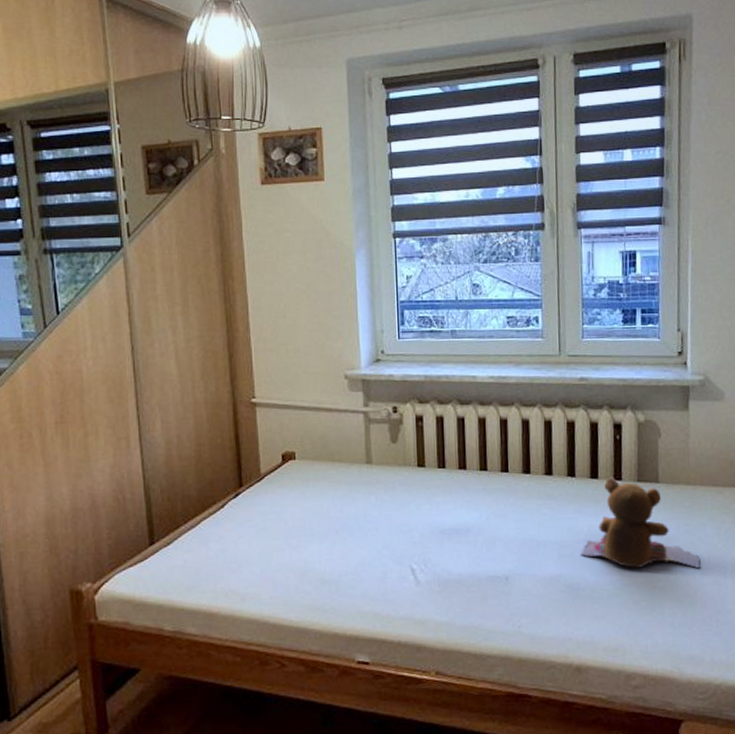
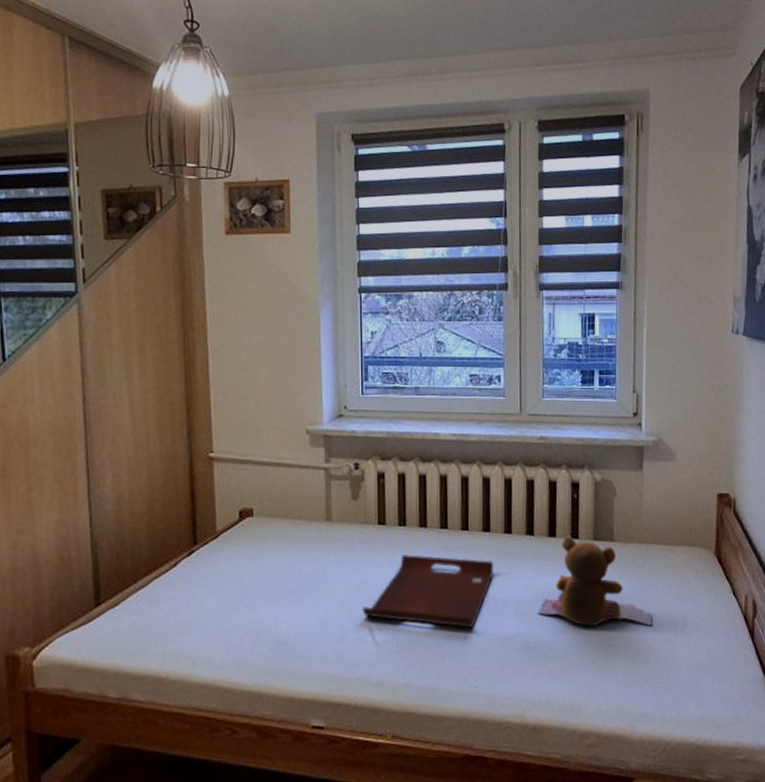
serving tray: none [404,496,535,569] -> present [363,555,494,629]

